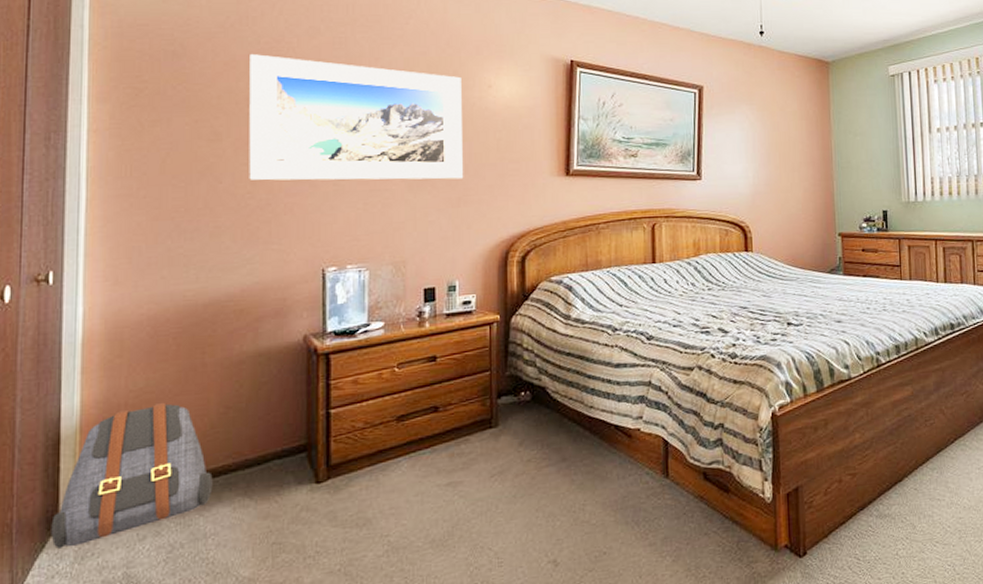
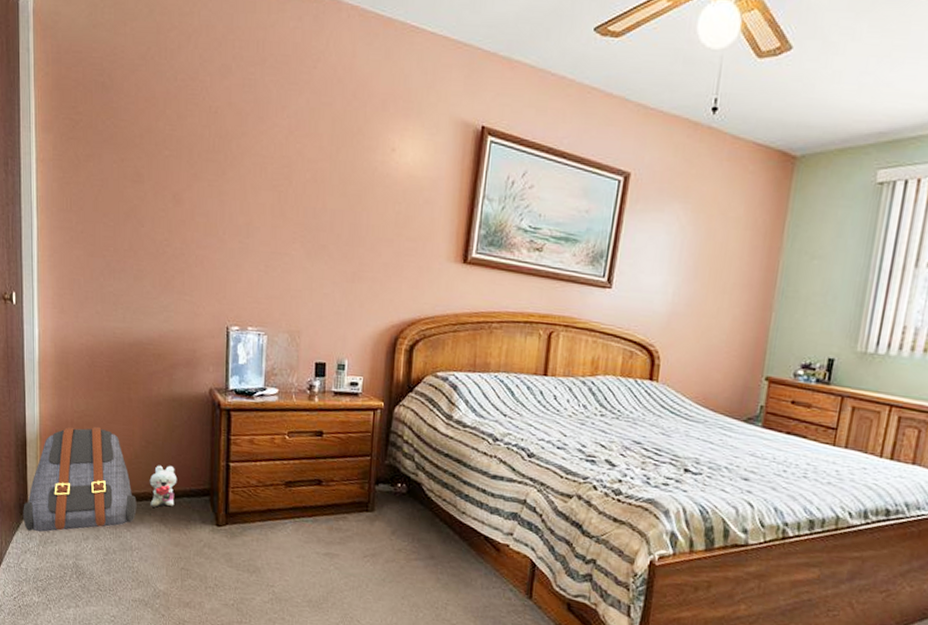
plush toy: none [229,427,266,480] -> present [149,465,177,508]
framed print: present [249,54,464,181] -> none [166,92,365,252]

